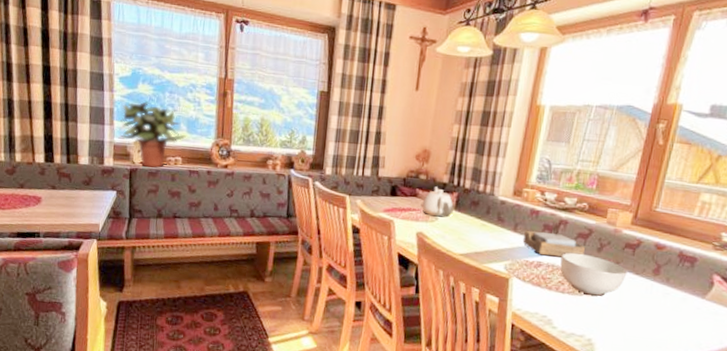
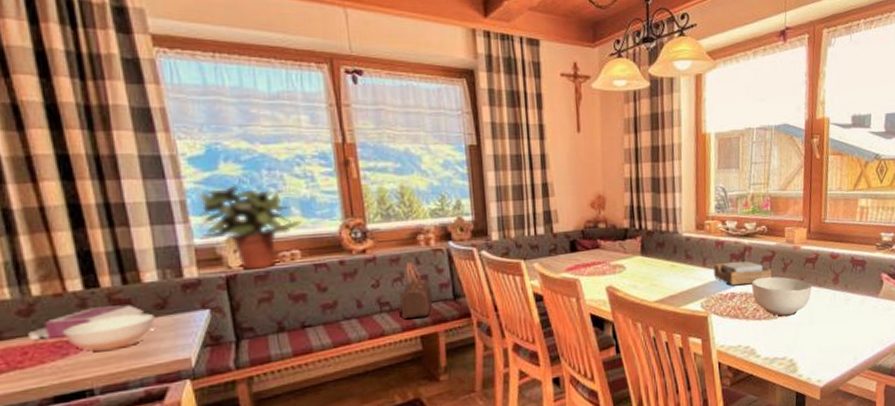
book: none [10,176,77,193] -> present [28,305,145,340]
bowl: none [29,184,82,209] -> present [63,313,155,353]
handbag: none [245,181,272,227] -> present [400,263,434,319]
teapot: present [421,186,454,218] -> none [606,234,640,267]

